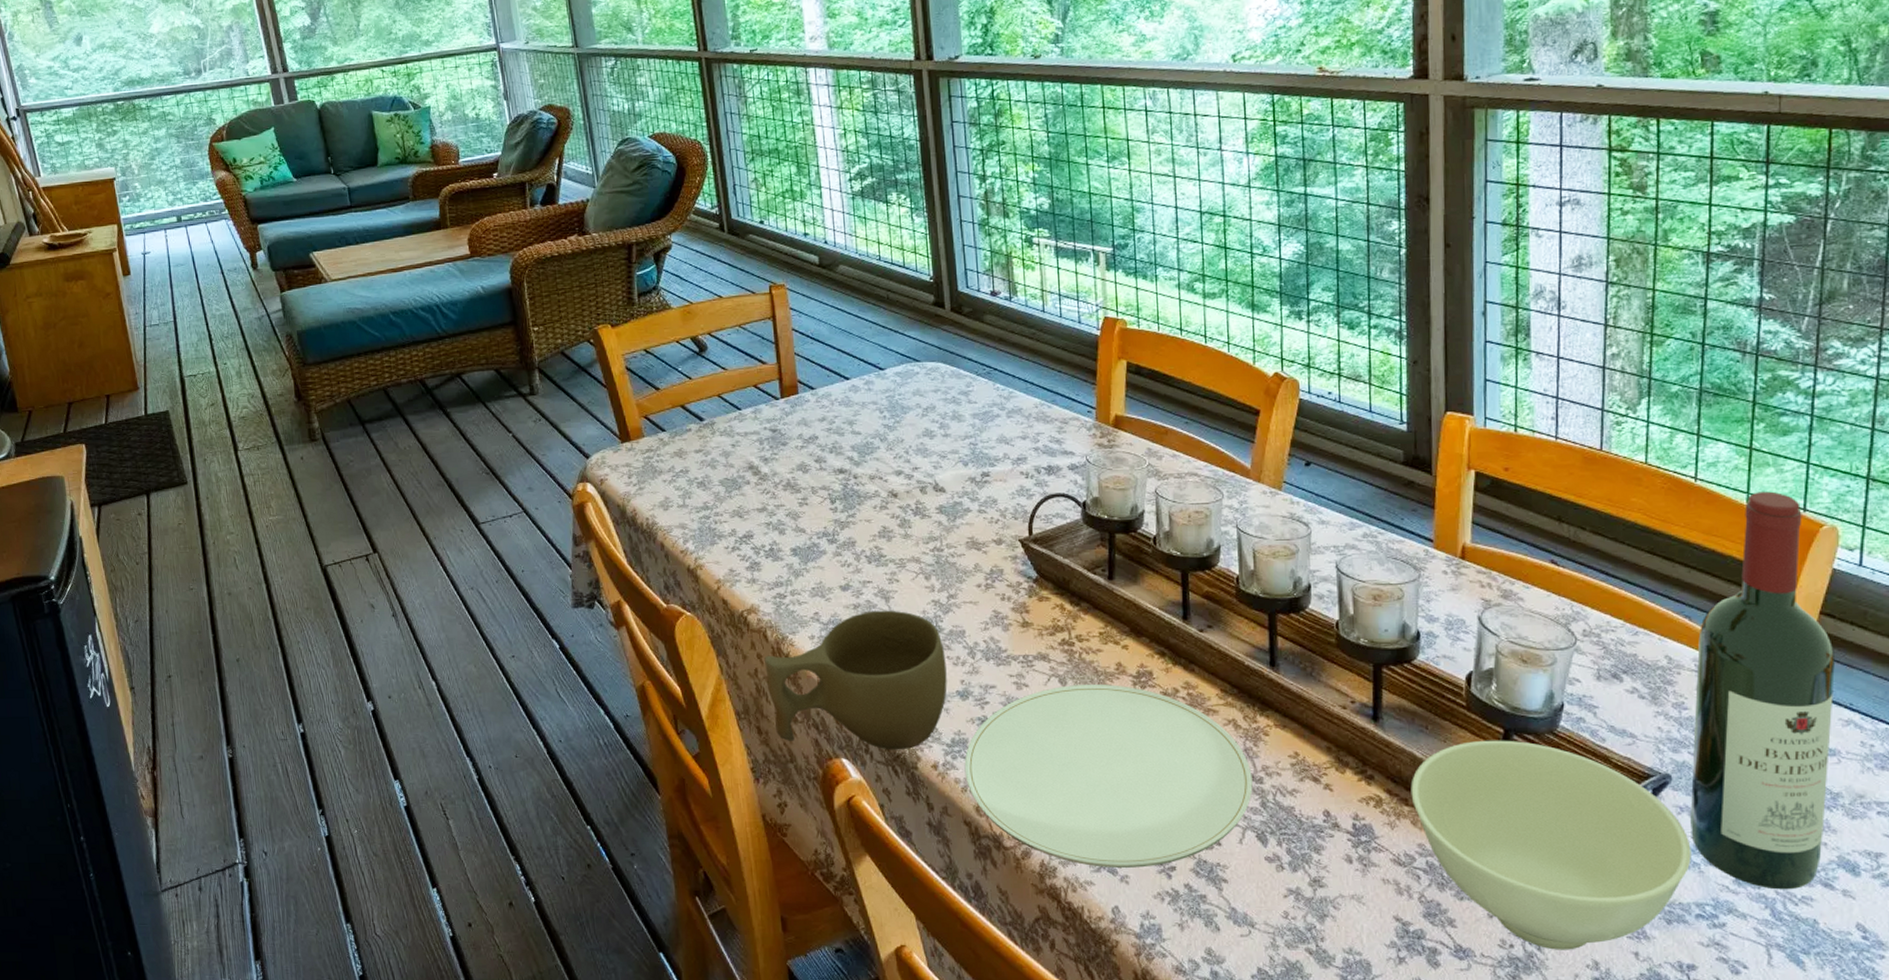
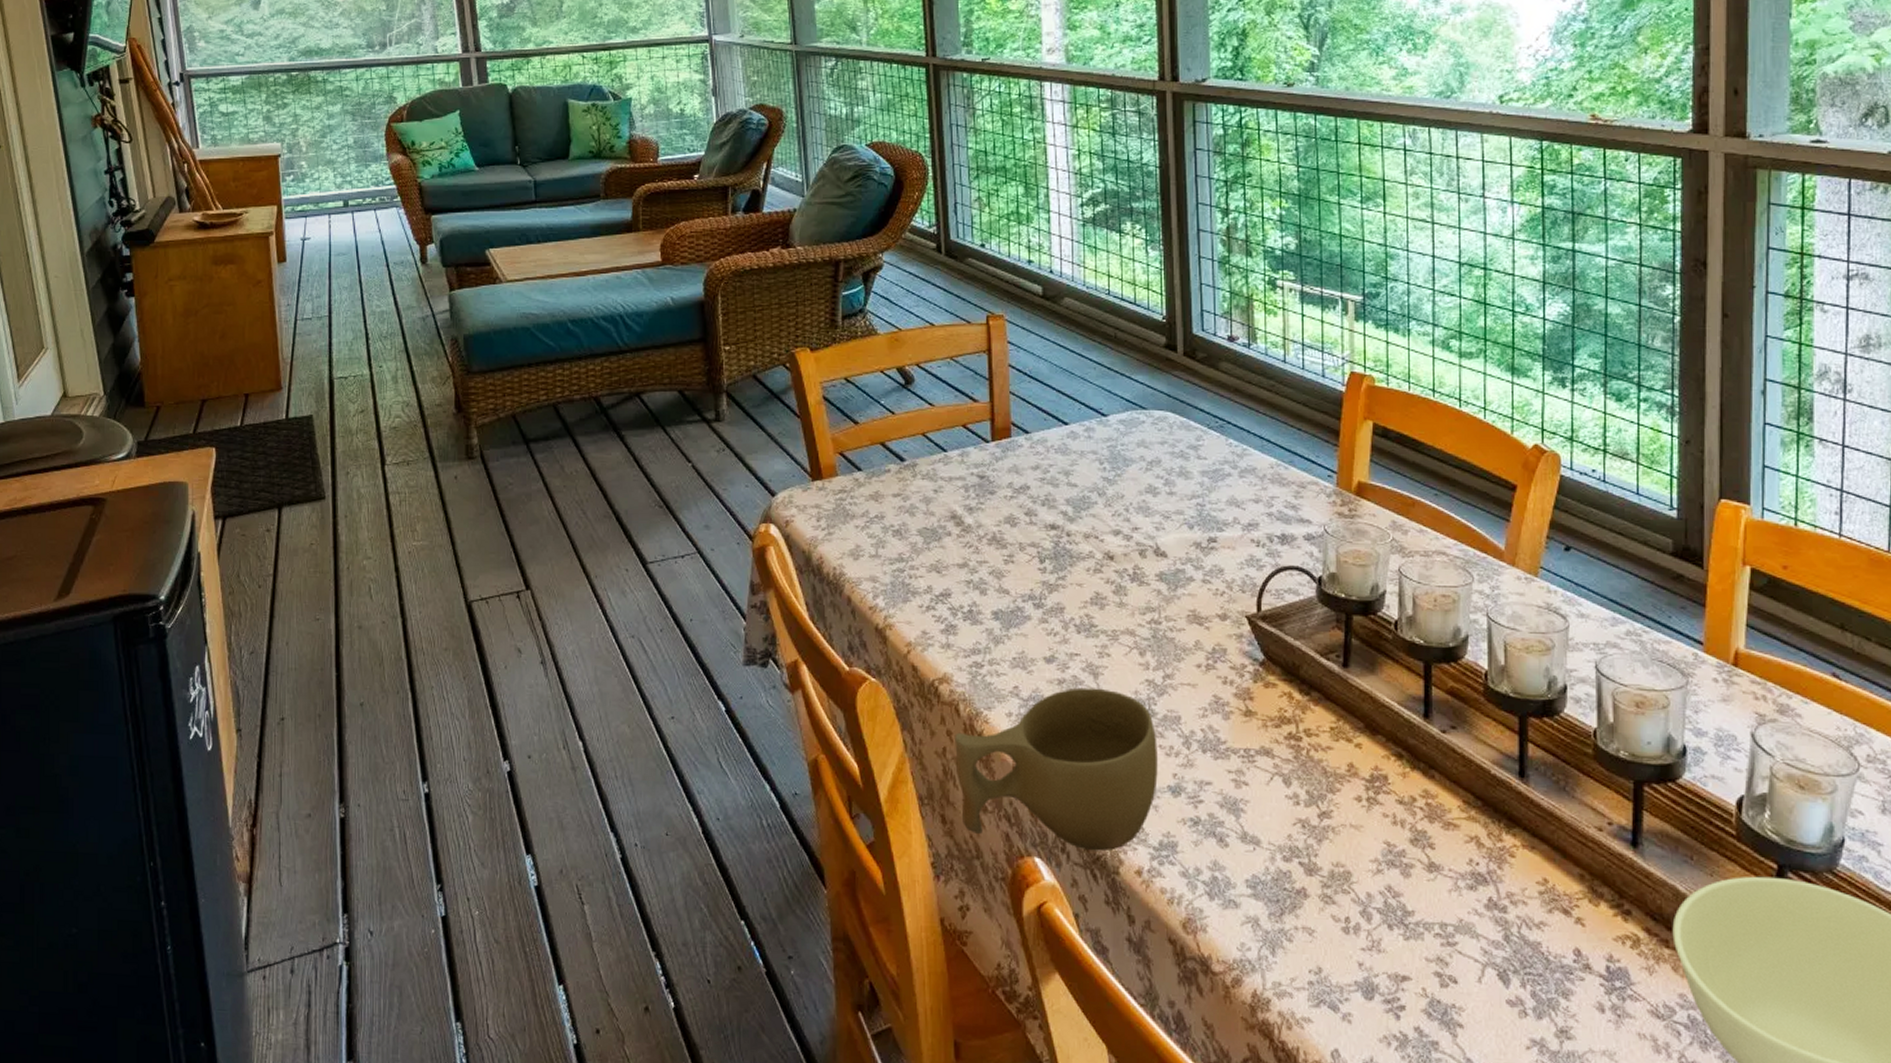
plate: present [964,684,1253,868] -> none [1172,786,1495,1005]

